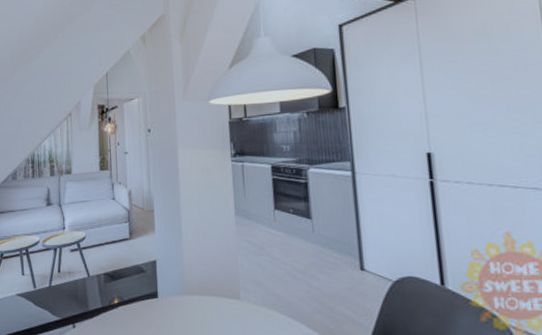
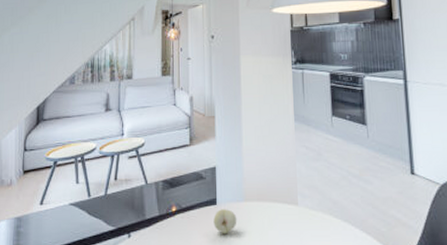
fruit: none [155,302,179,327] -> present [213,209,237,234]

